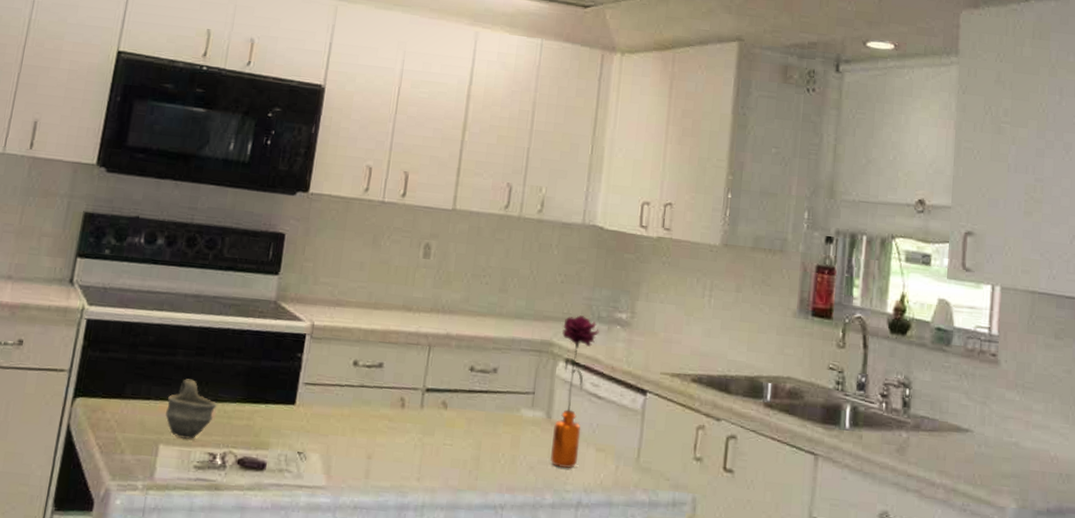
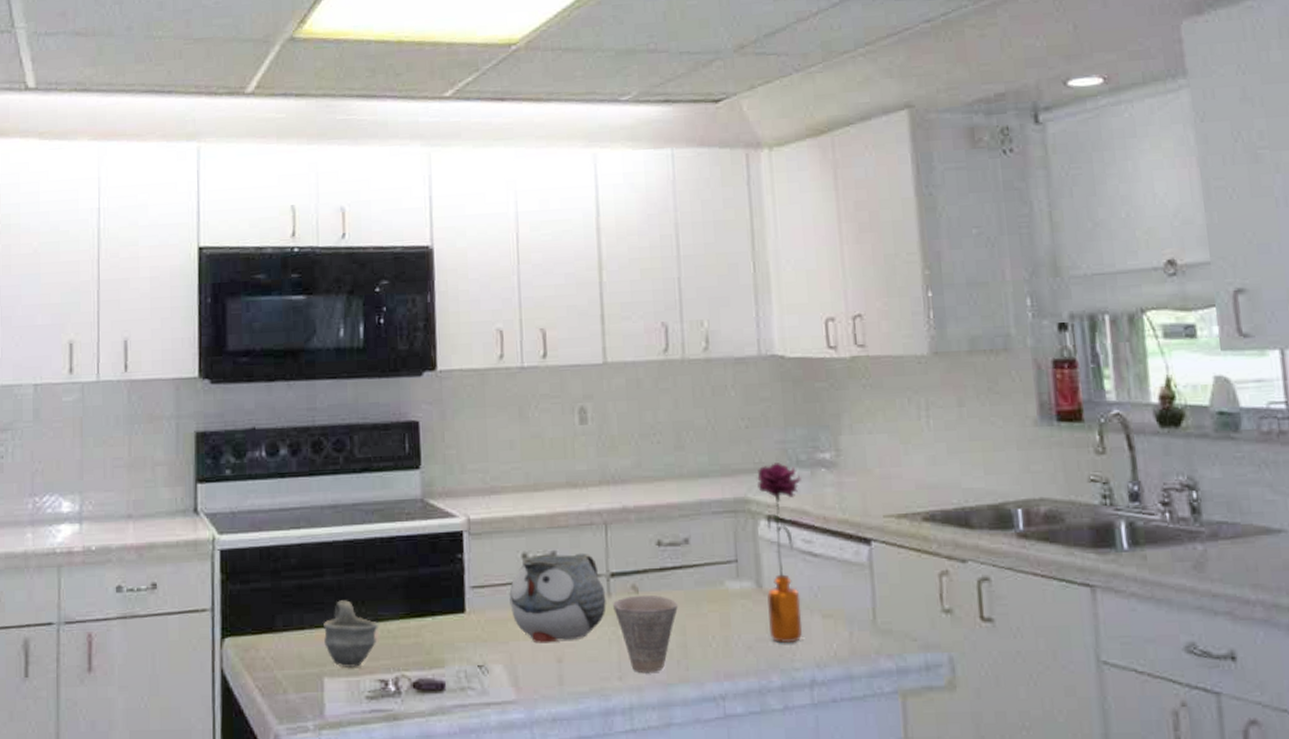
teapot: none [335,365,419,442] -> present [509,552,606,644]
cup: none [423,410,478,478] -> present [613,594,678,672]

